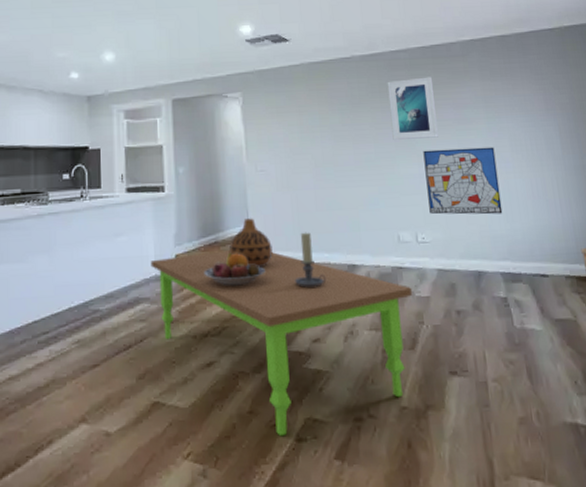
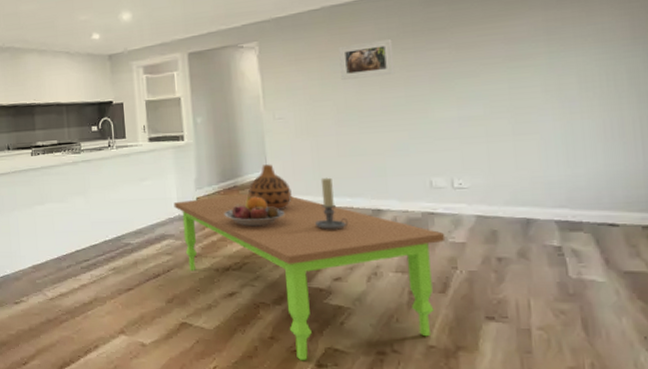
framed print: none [316,98,366,134] -> present [338,39,395,80]
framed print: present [387,77,438,141] -> none [422,10,484,83]
wall art: present [423,147,503,215] -> none [464,84,563,160]

